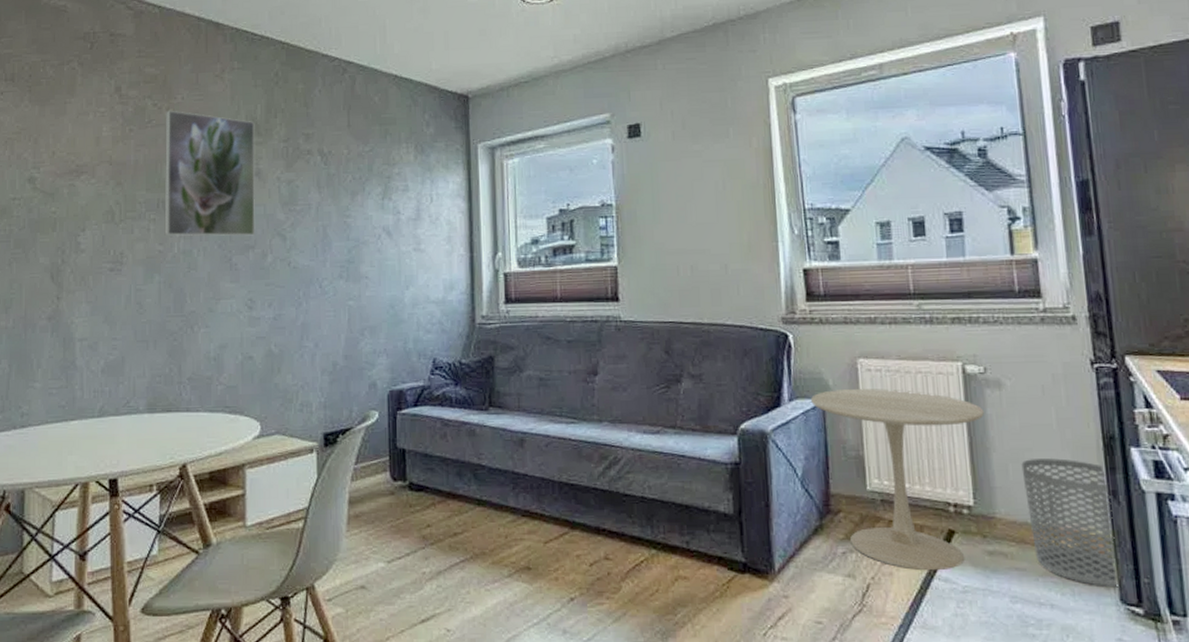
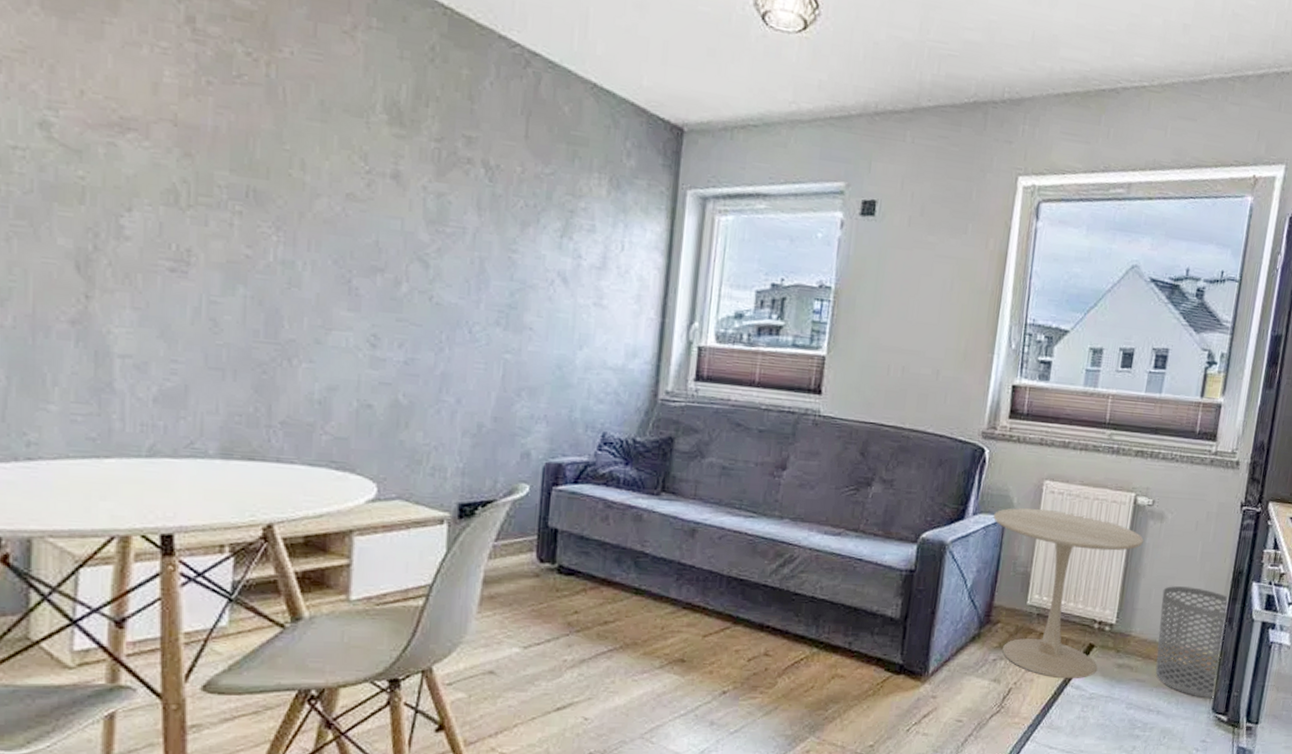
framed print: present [164,110,255,237] -> none [255,65,397,256]

